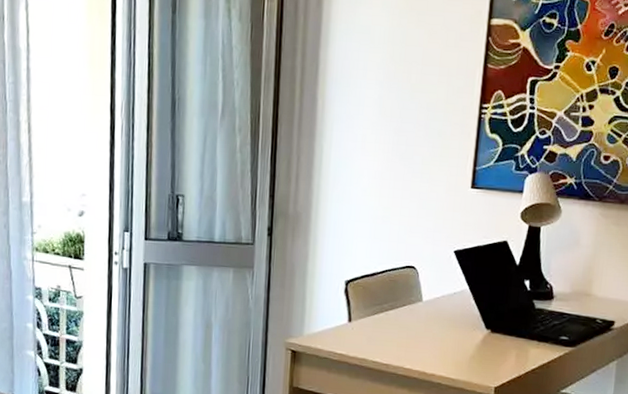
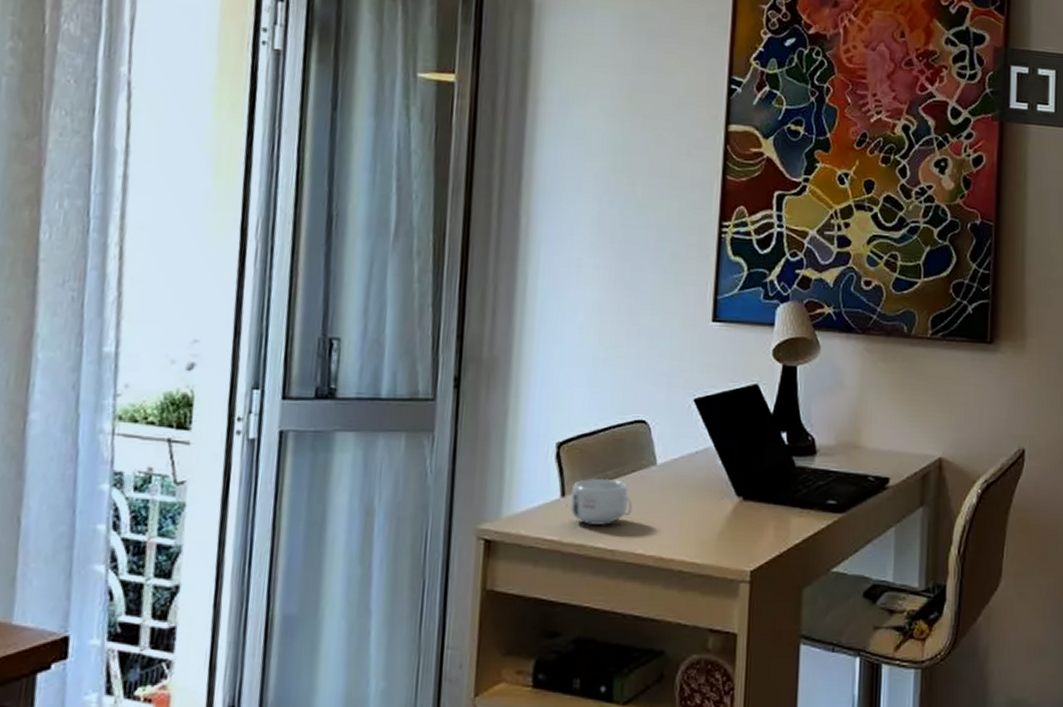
mug: none [355,309,403,345] -> present [569,478,633,525]

